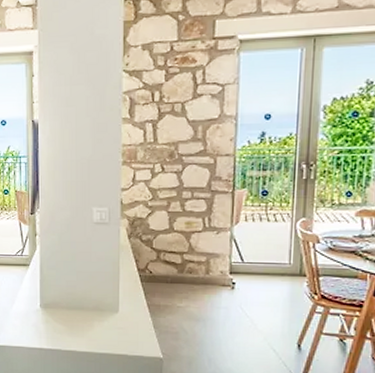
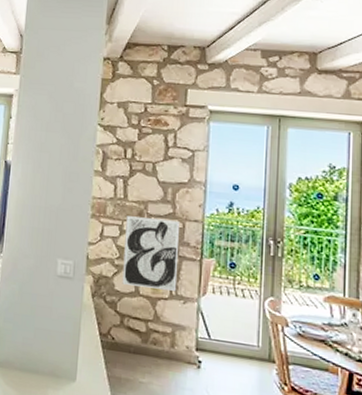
wall art: none [156,158,212,223] -> present [122,216,181,291]

